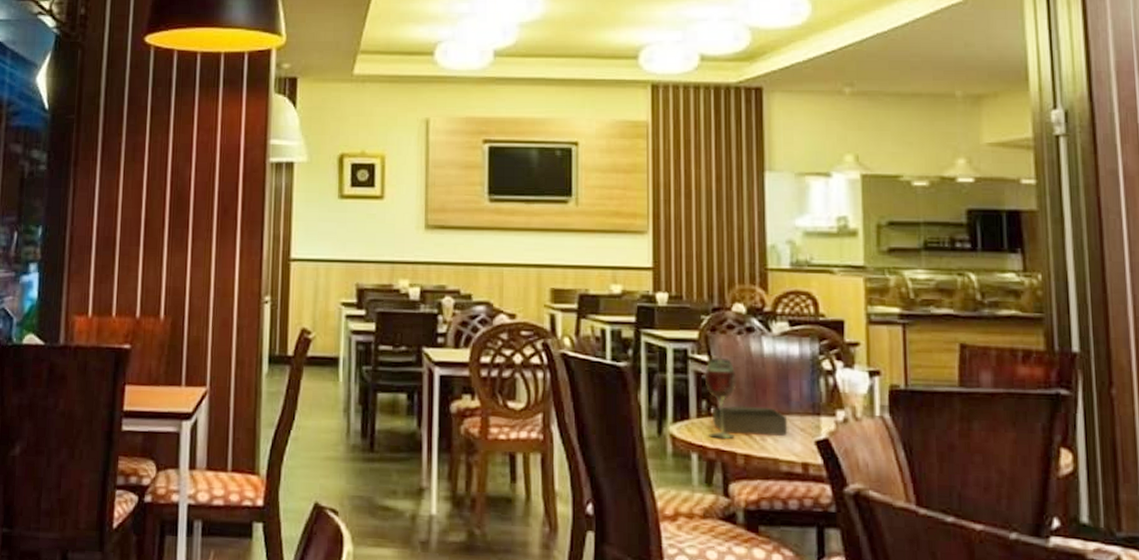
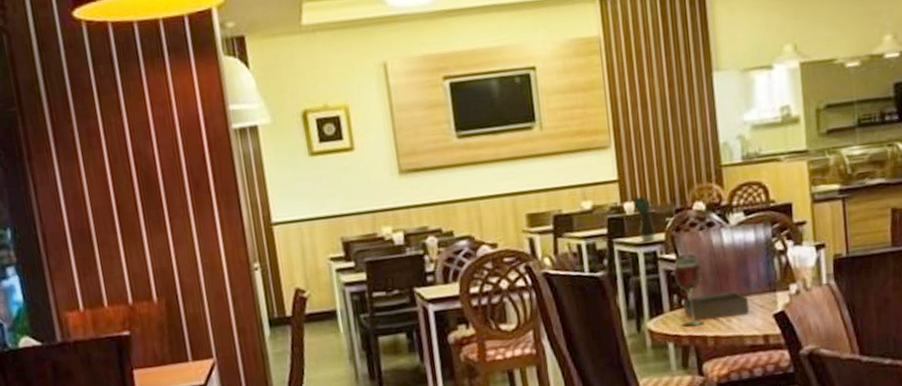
vase: none [666,287,689,339] -> present [632,195,656,243]

